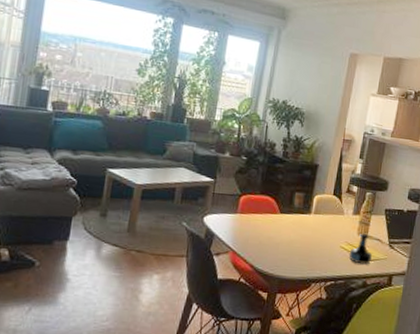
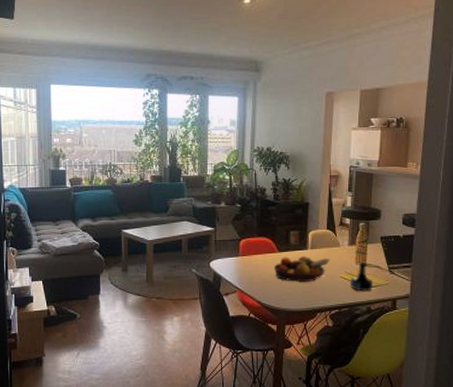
fruit bowl: none [272,219,332,249] -> present [273,255,330,283]

